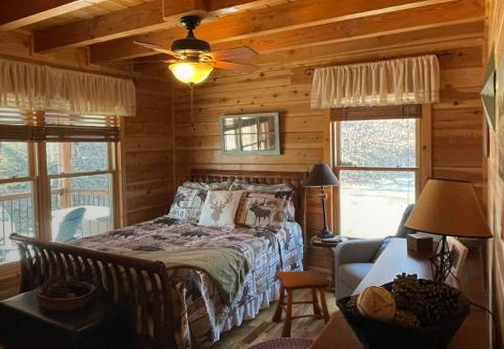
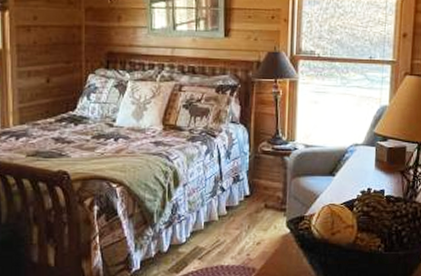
stool: present [271,270,331,338] -> none [206,184,280,266]

